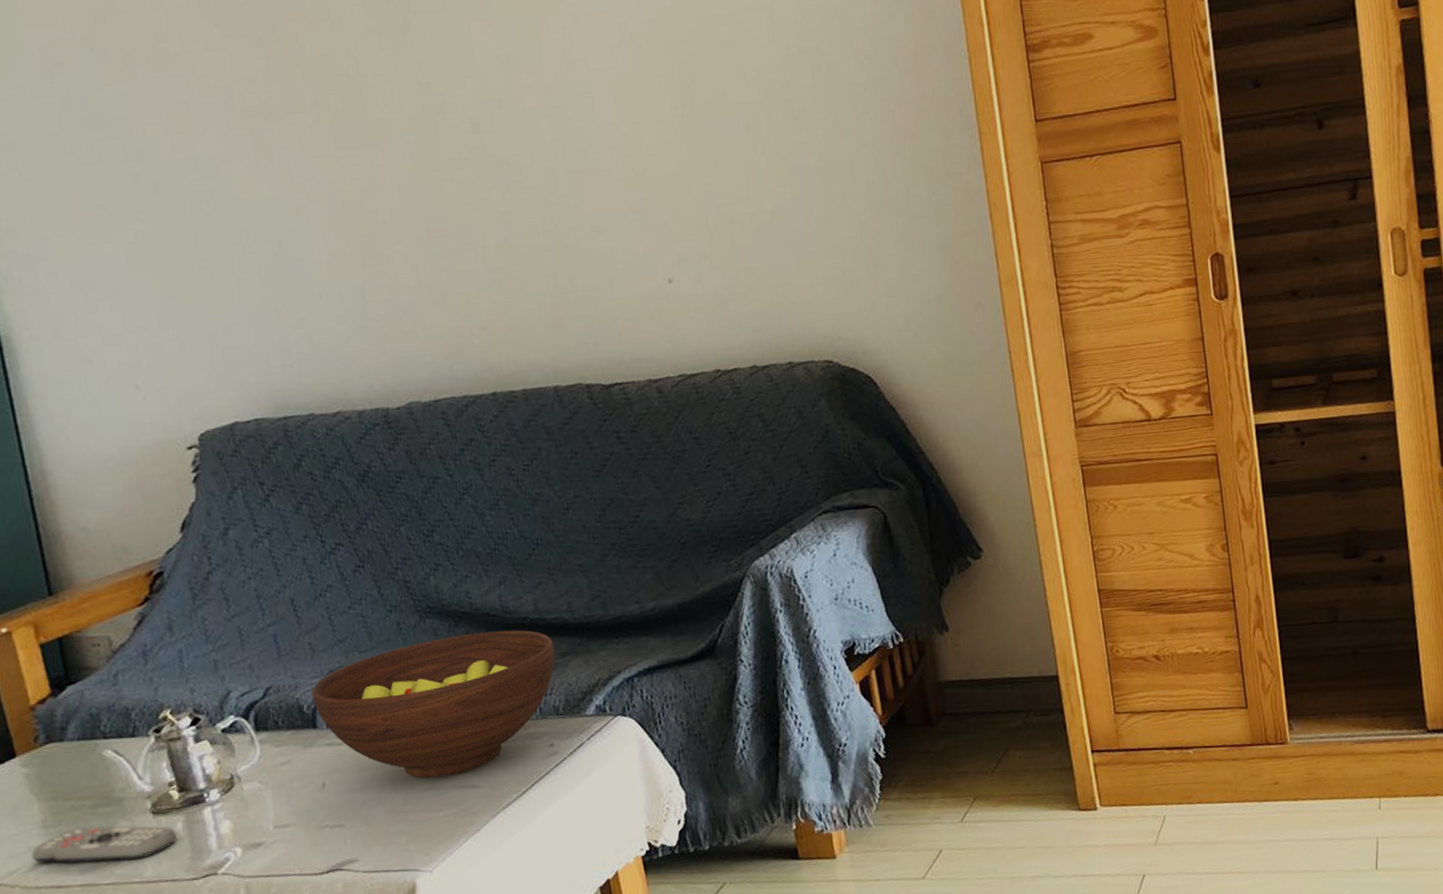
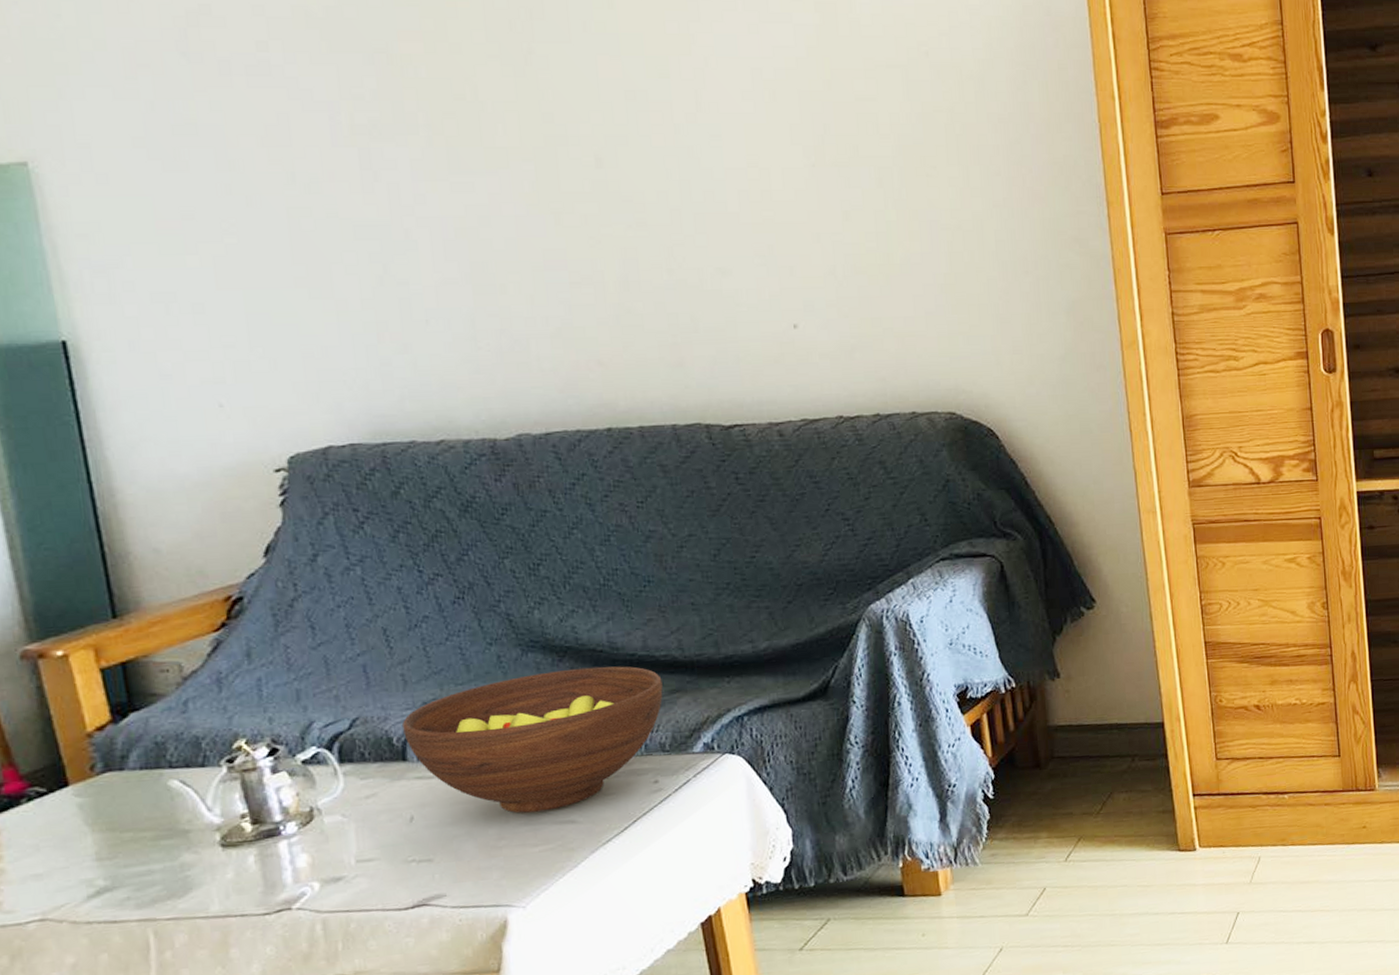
remote control: present [31,825,176,864] -> none [82,858,248,898]

